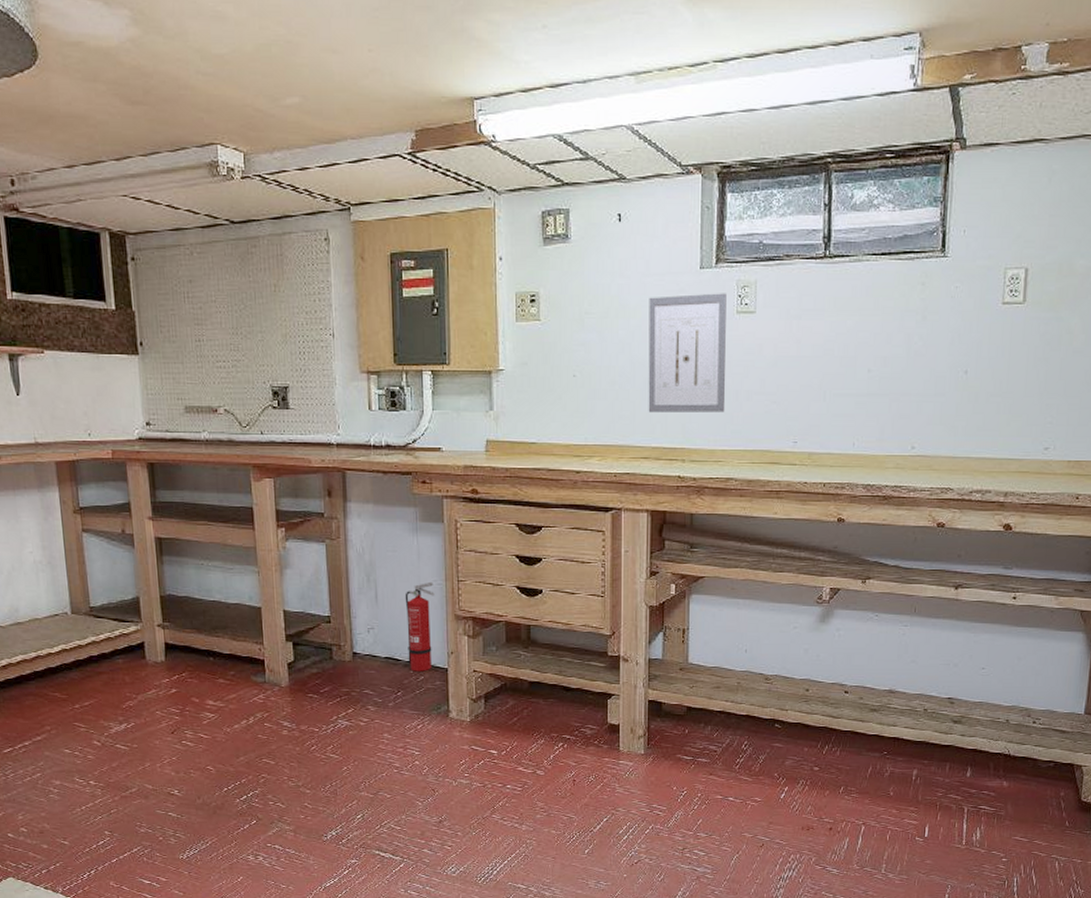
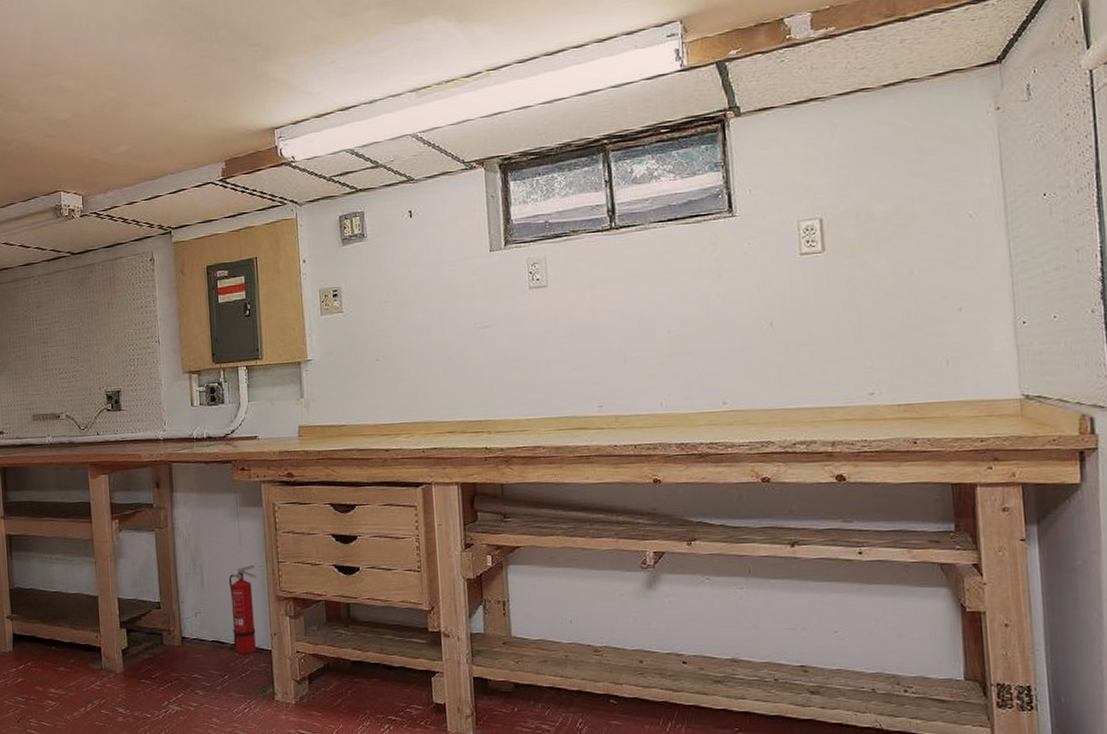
wall art: present [648,293,727,413] -> none [443,271,527,388]

